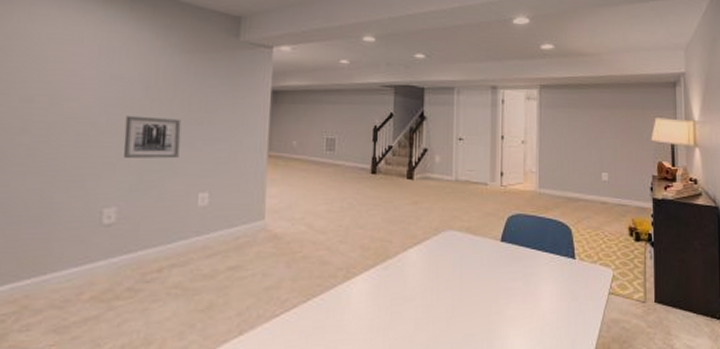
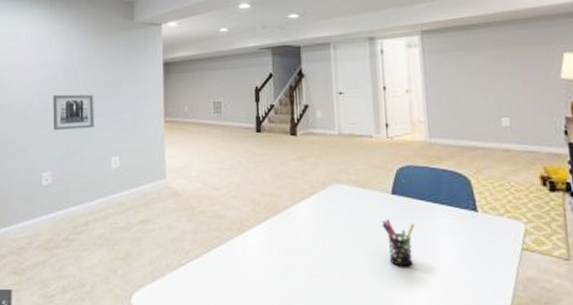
pen holder: none [489,265,520,312] -> present [381,218,415,267]

